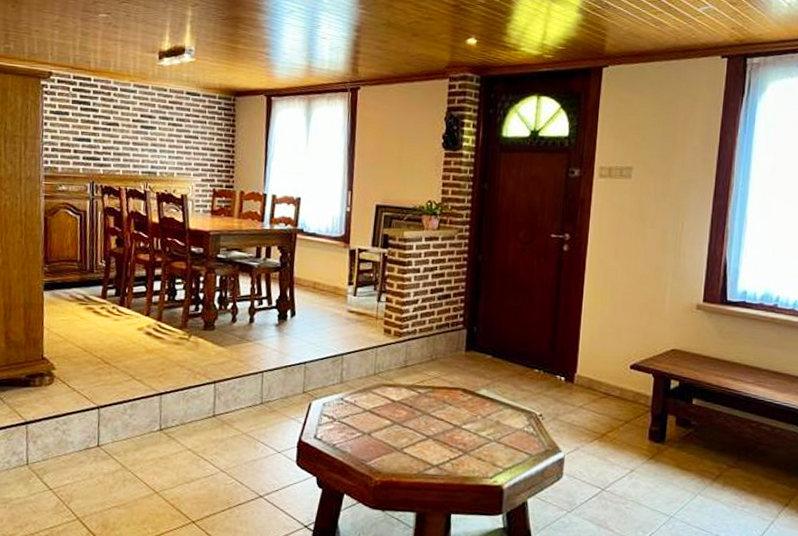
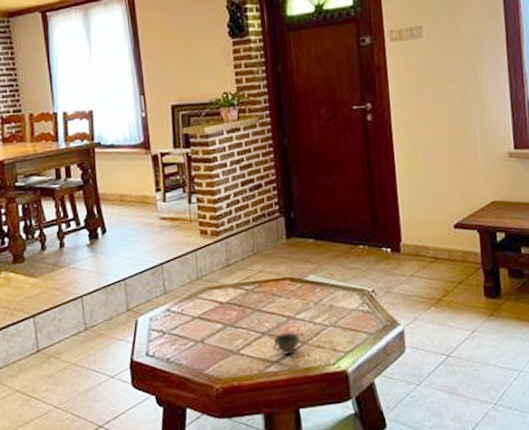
cup: none [435,440,463,462] -> present [272,333,301,355]

